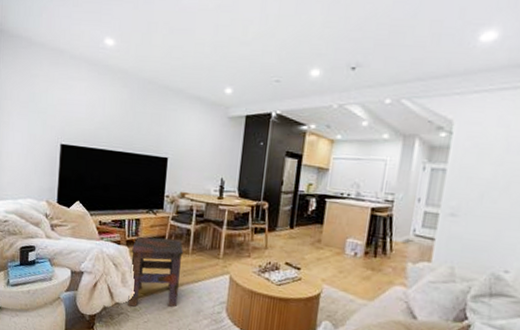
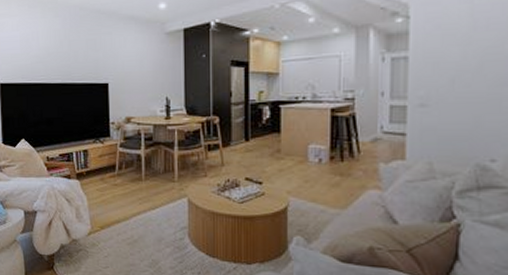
side table: present [128,236,183,307] -> none [82,166,136,243]

